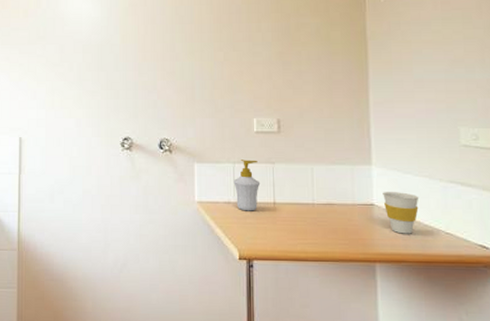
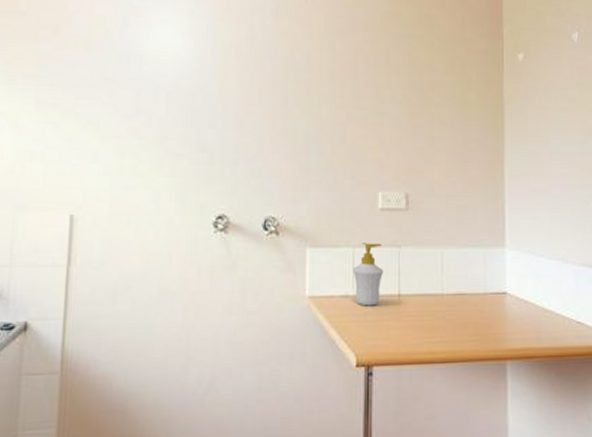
cup: present [383,192,419,234] -> none [516,278,552,326]

